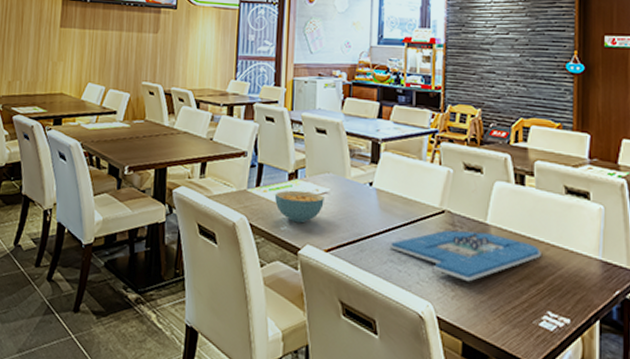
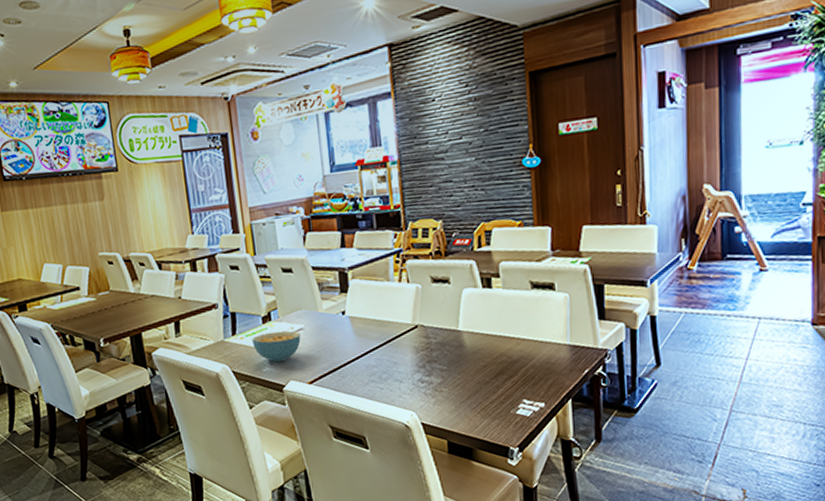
board game: present [389,230,541,282] -> none [369,338,513,387]

